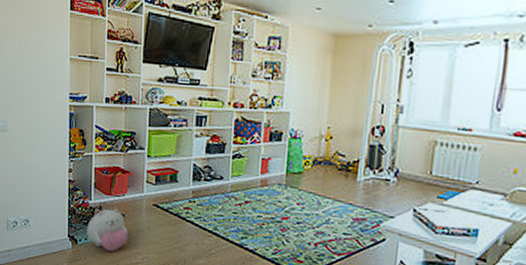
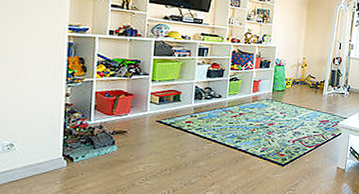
plush toy: present [87,208,128,252] -> none [84,126,130,164]

